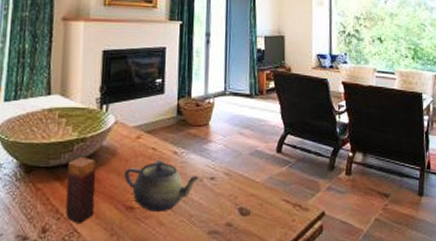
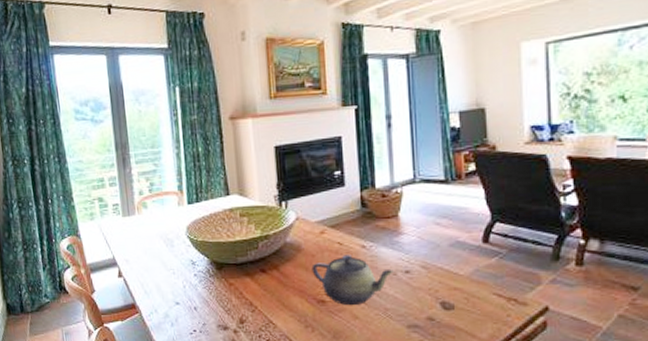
candle: present [65,158,96,223] -> none [256,254,286,315]

